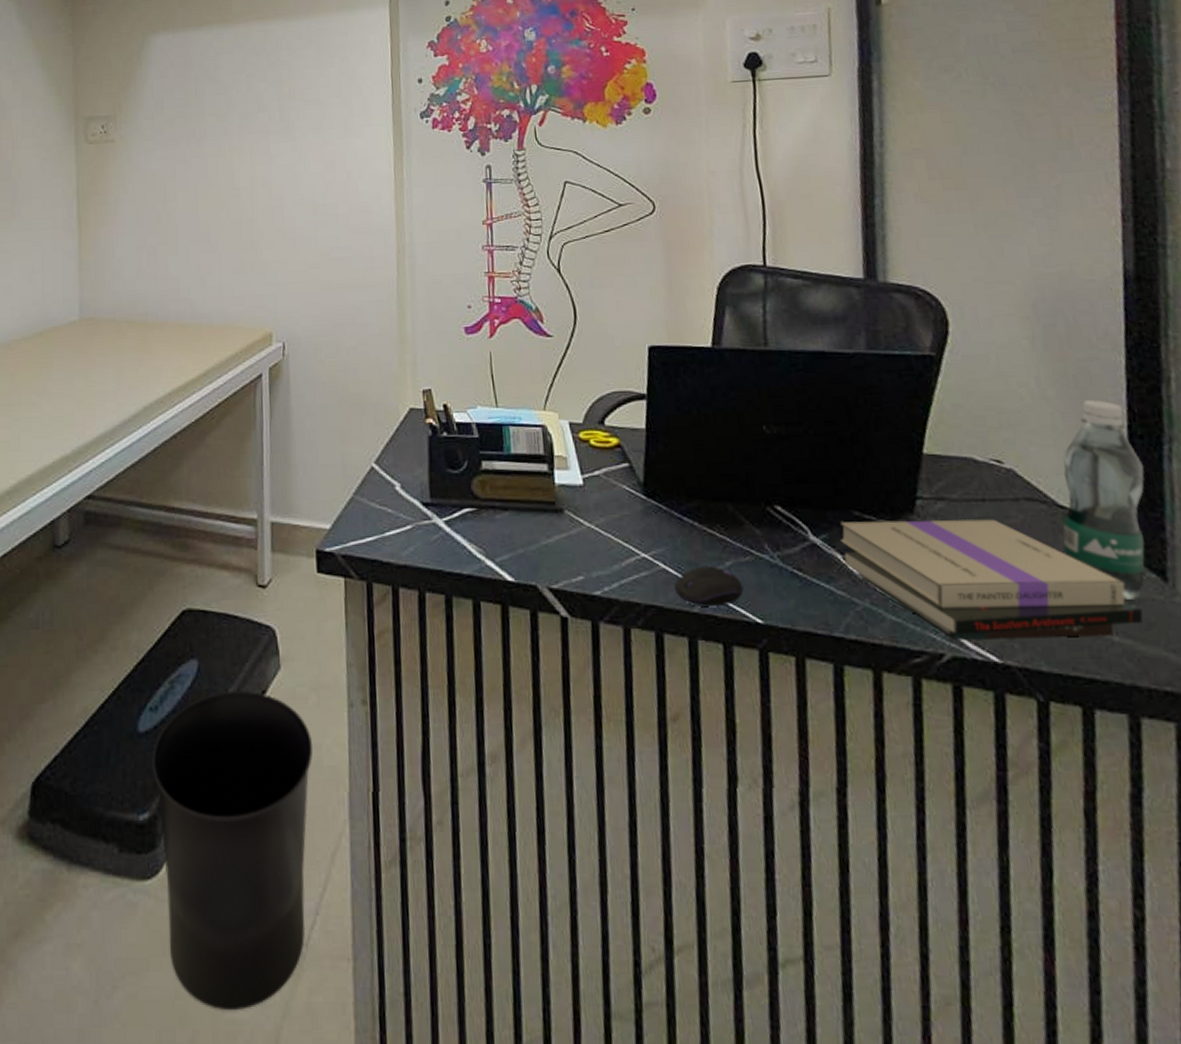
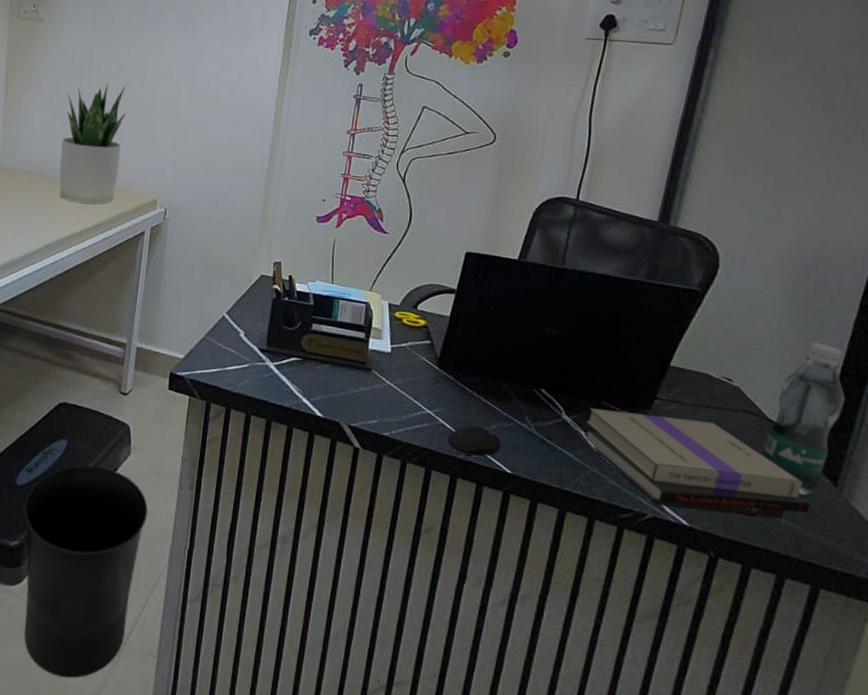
planter: none [151,203,223,350] -> present [59,83,127,205]

